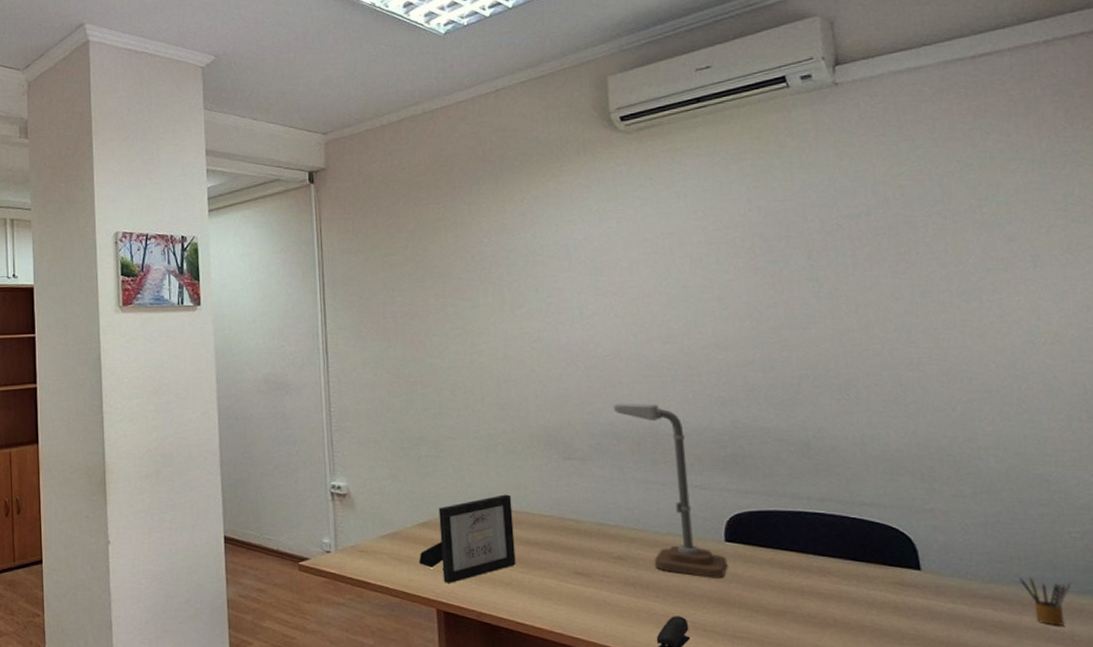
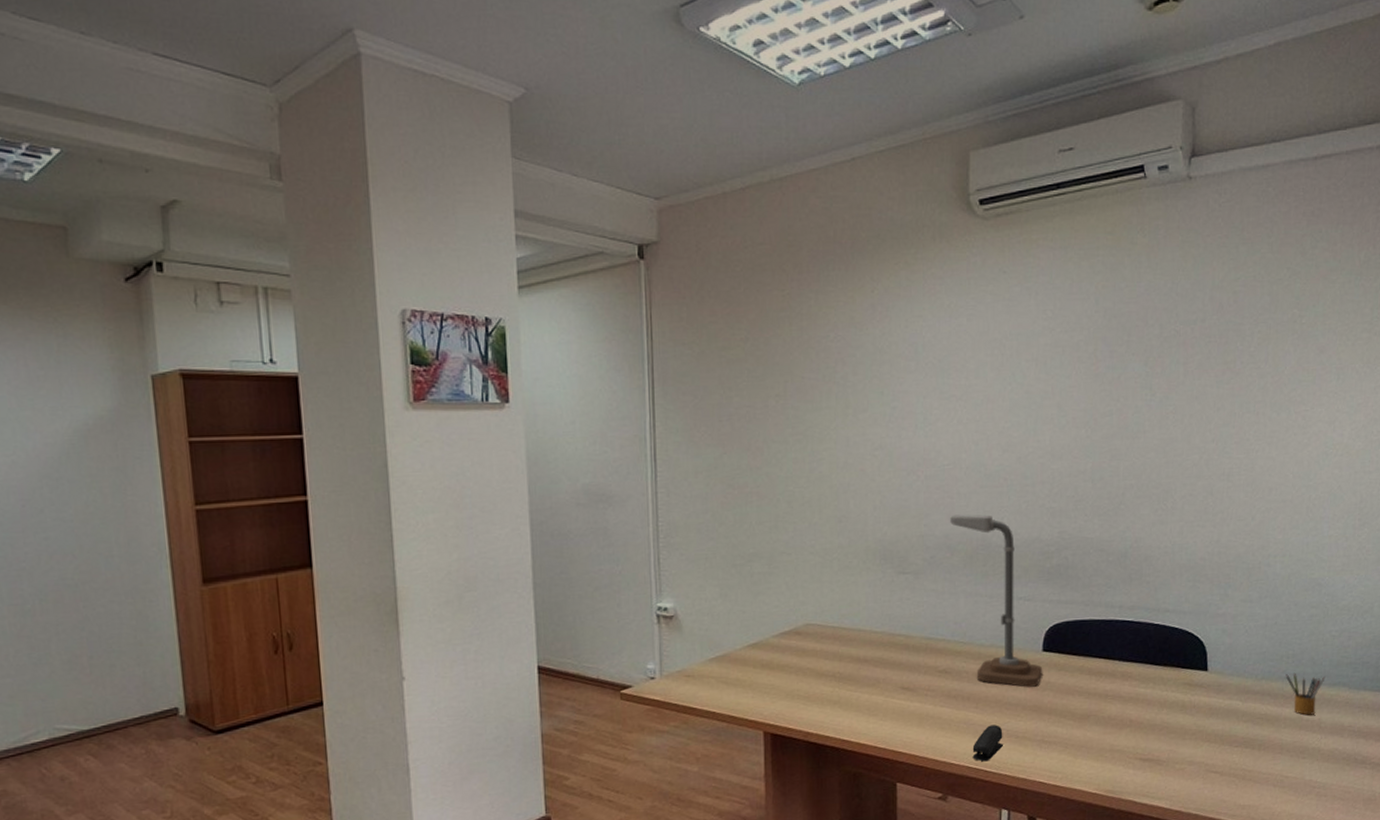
picture frame: present [419,494,516,583] -> none [748,611,845,705]

